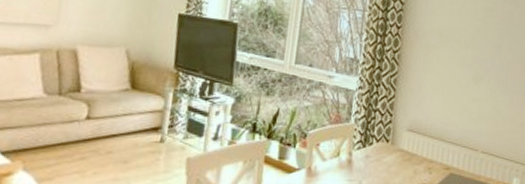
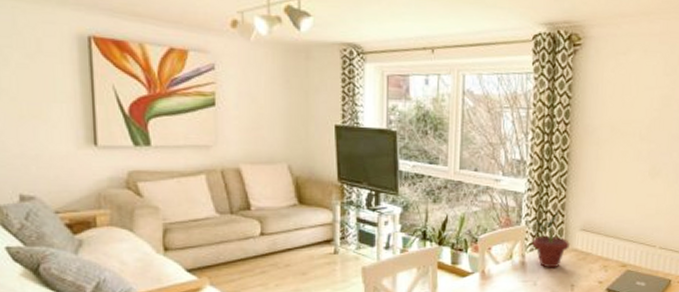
potted plant: none [359,109,397,168] -> present [531,210,571,268]

